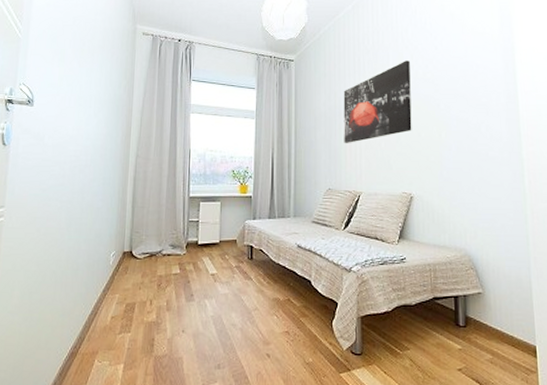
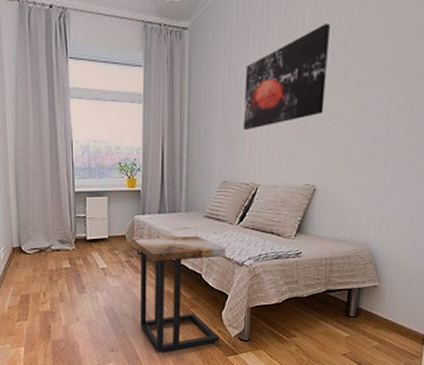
side table: none [244,241,333,371] -> present [134,236,226,354]

